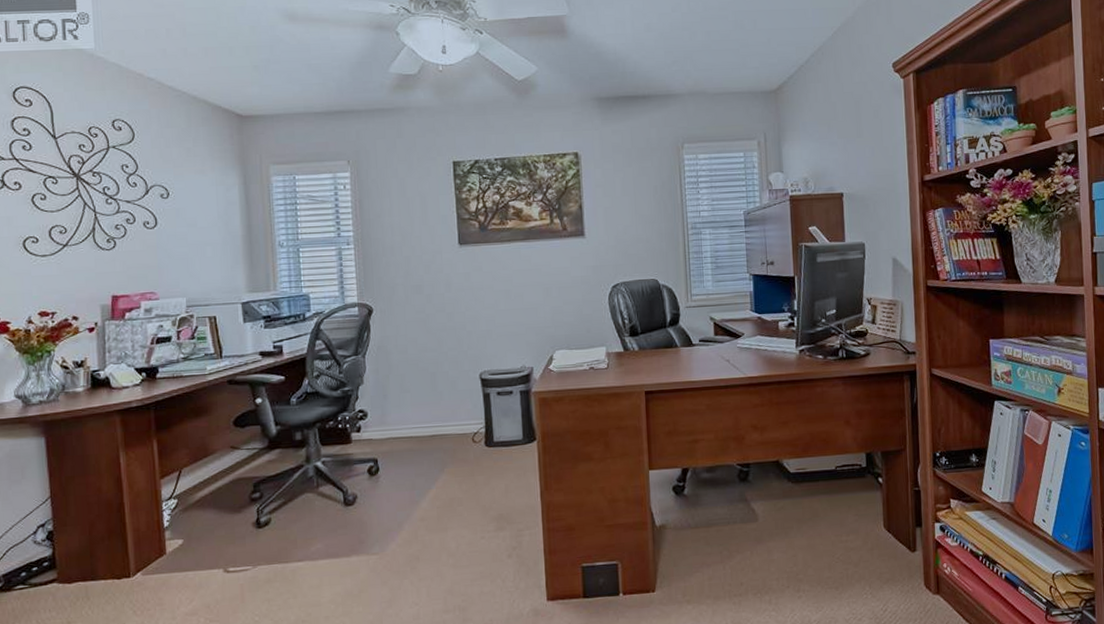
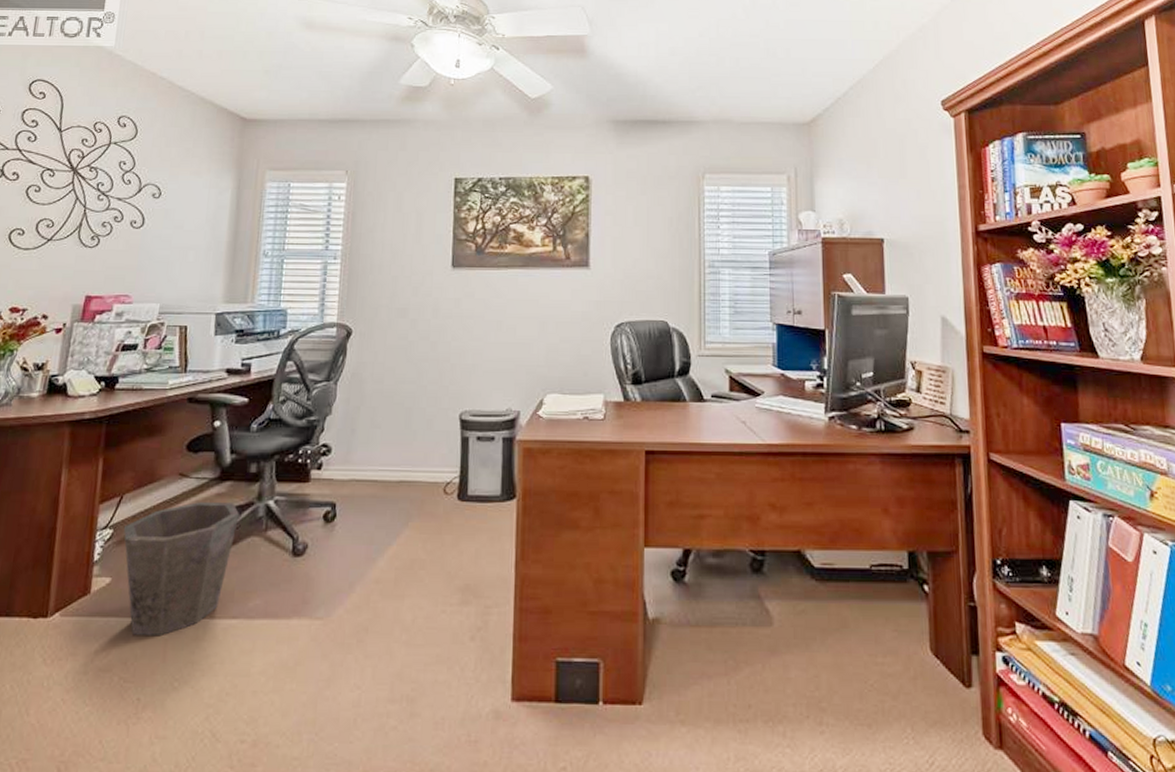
waste bin: none [186,467,292,584] -> present [123,502,240,637]

